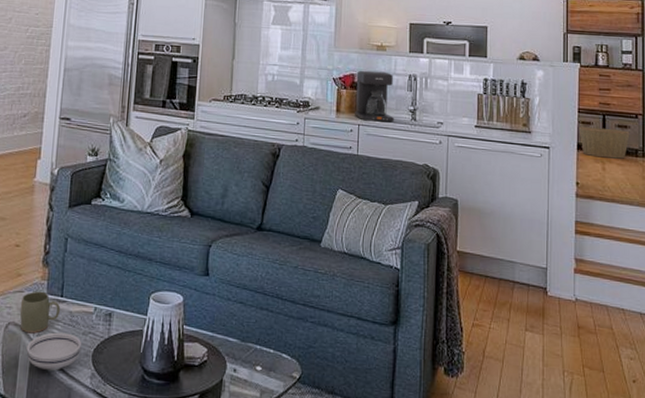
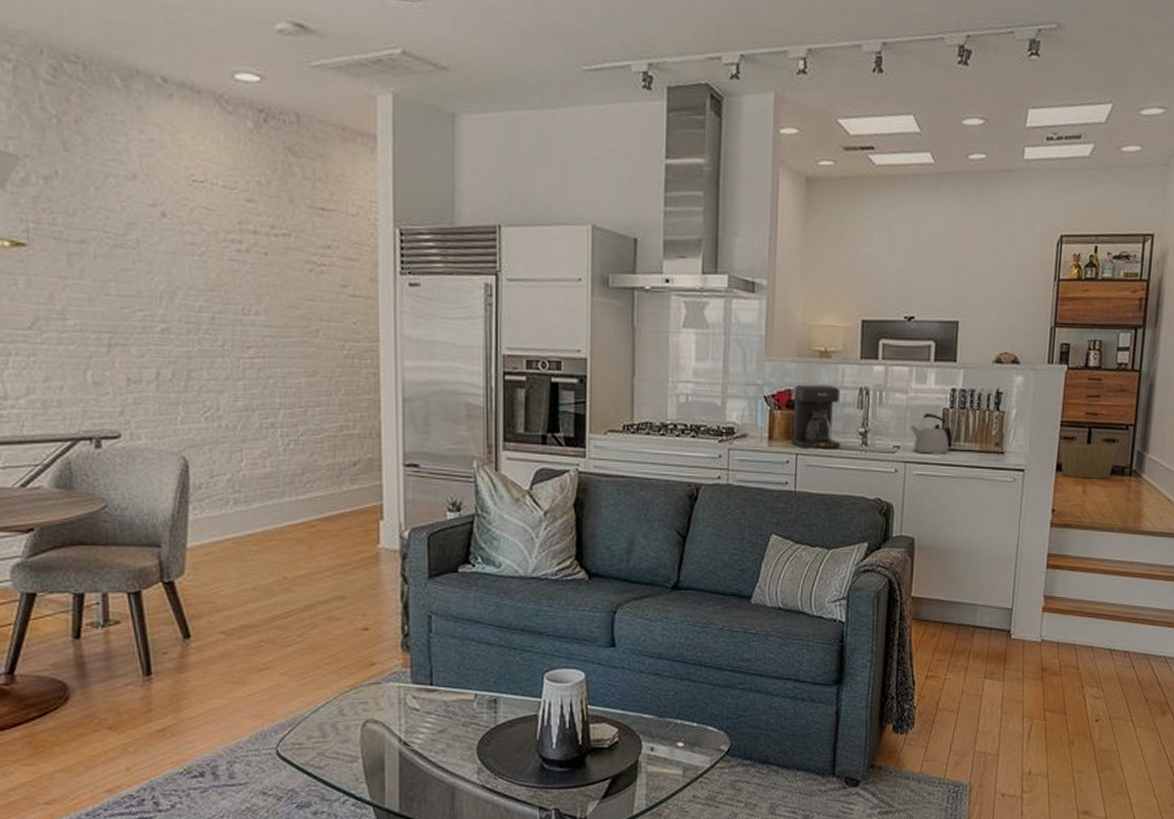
mug: present [19,291,61,333] -> none [378,681,432,730]
bowl: present [26,332,81,372] -> none [393,726,462,770]
kettle: none [451,96,487,132] -> present [910,412,953,456]

